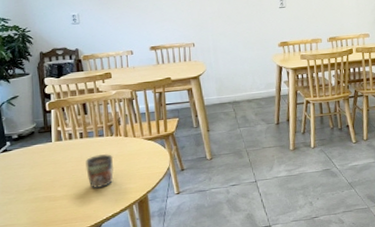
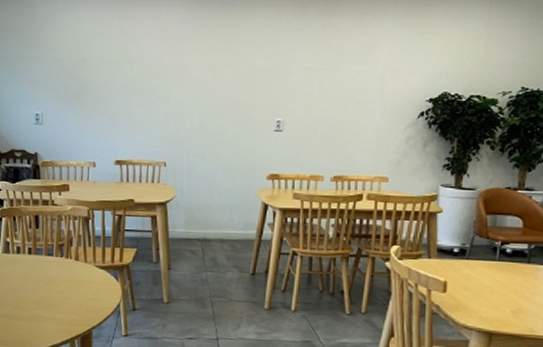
mug: present [85,153,114,189] -> none [30,275,61,314]

